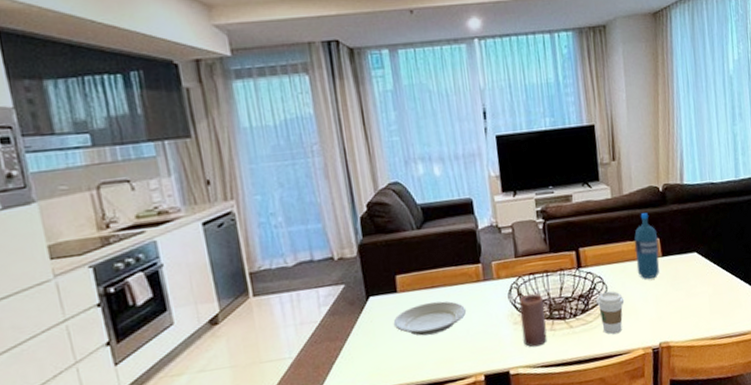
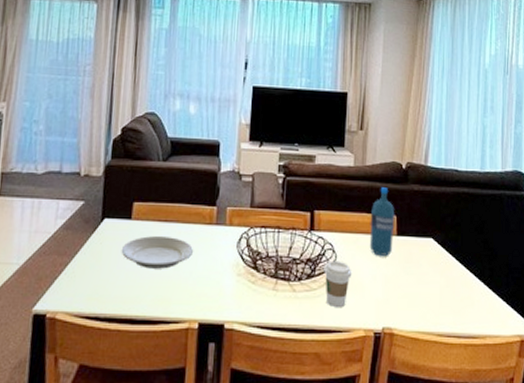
candle: present [520,294,547,348] -> none [244,247,270,304]

